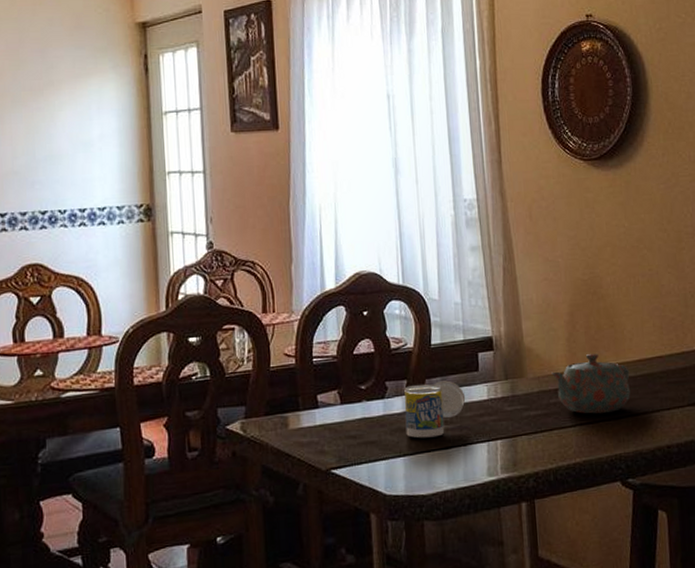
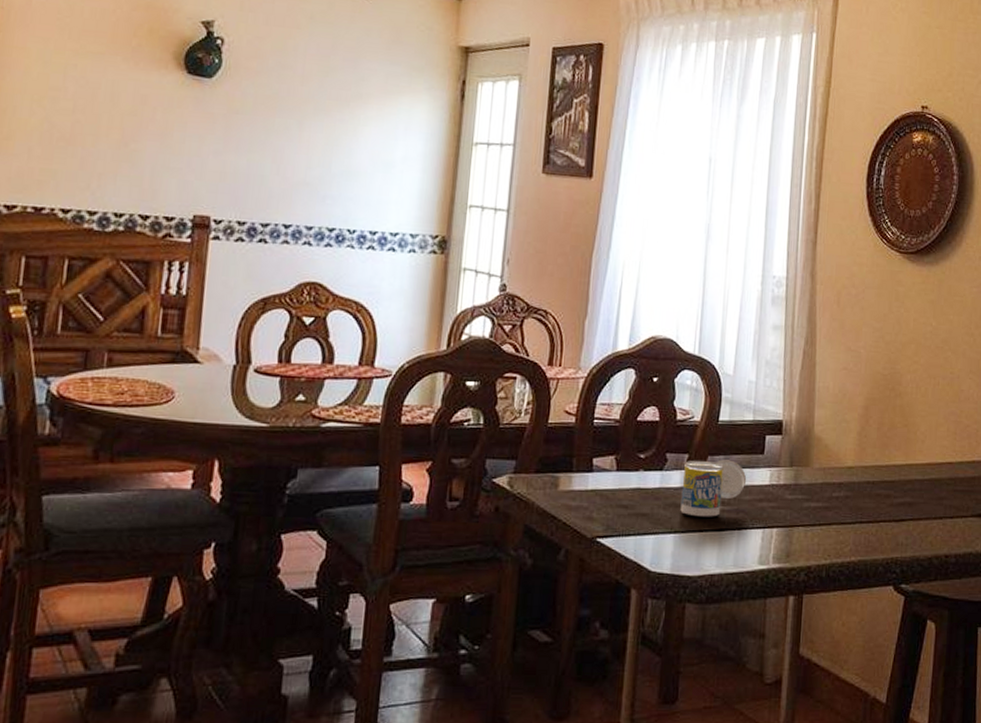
teapot: present [551,354,630,414] -> none [838,451,918,514]

